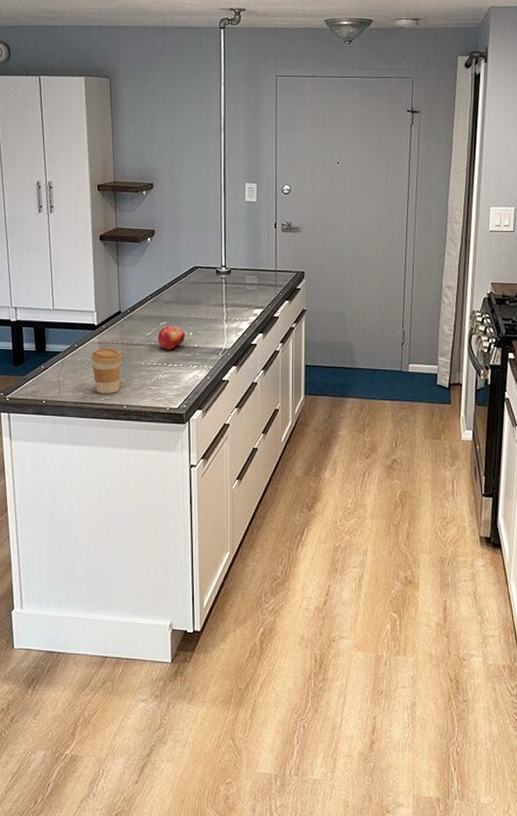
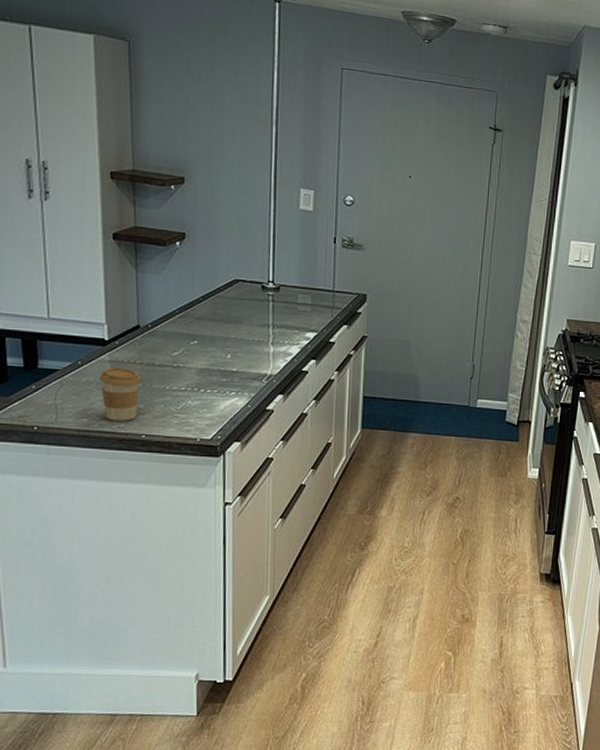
fruit: present [158,326,186,350] -> none [187,345,222,373]

